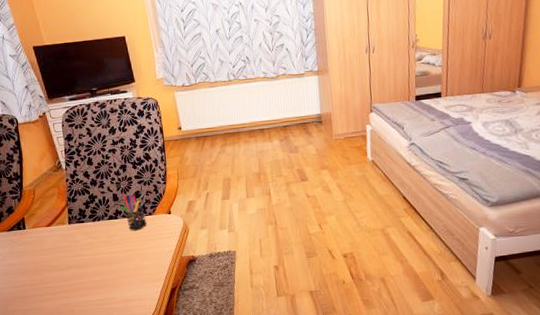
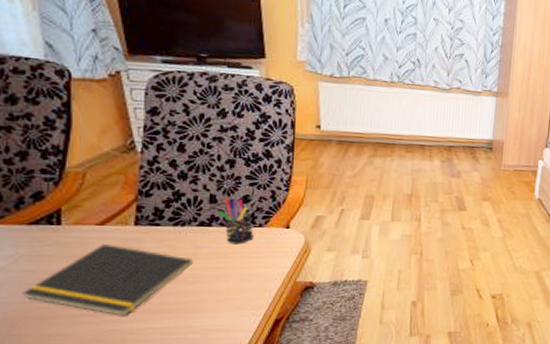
notepad: none [10,239,109,293] -> present [22,243,193,316]

